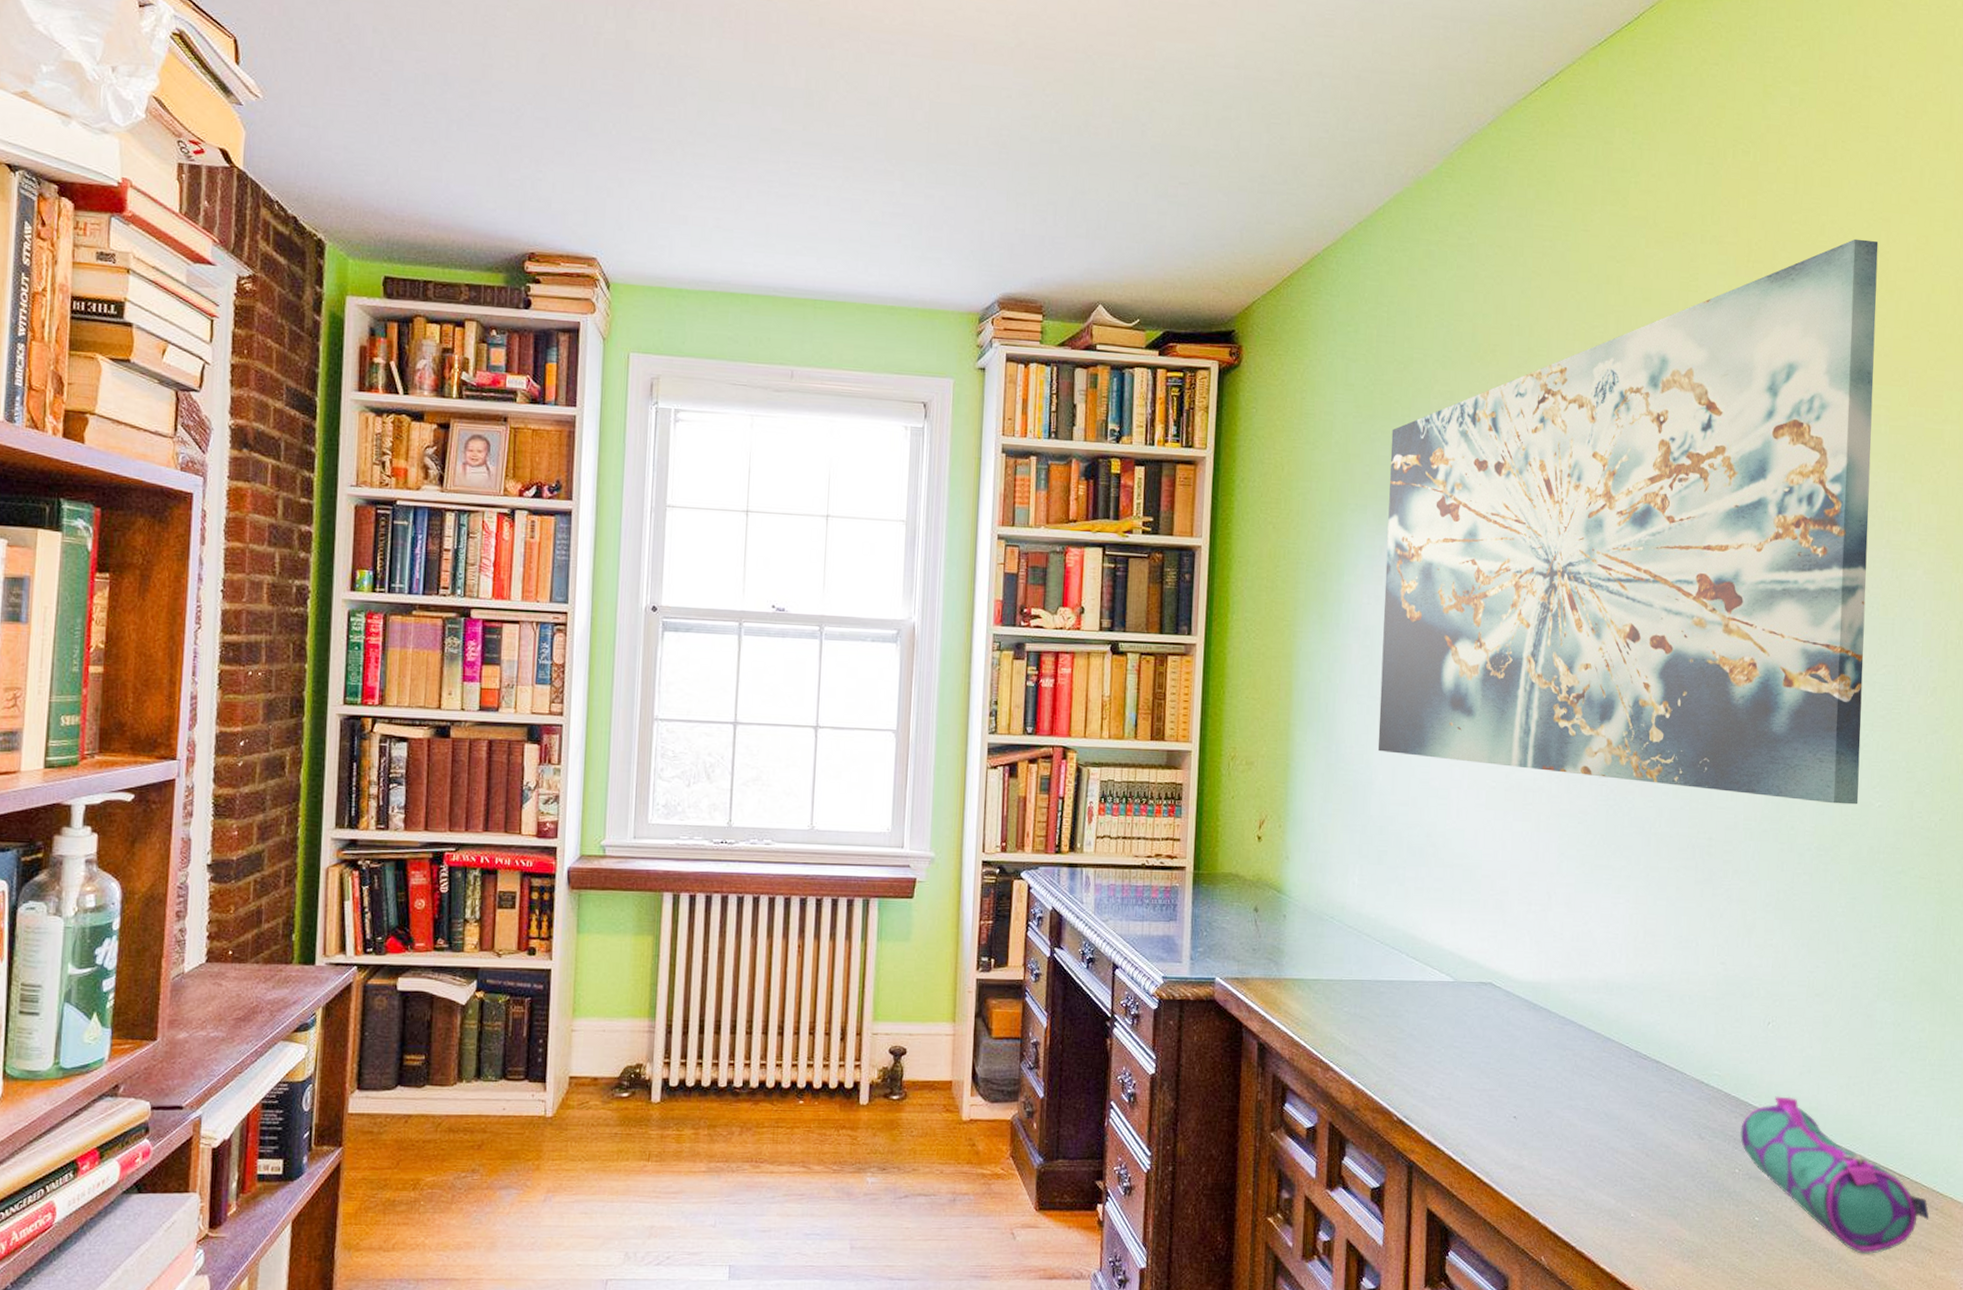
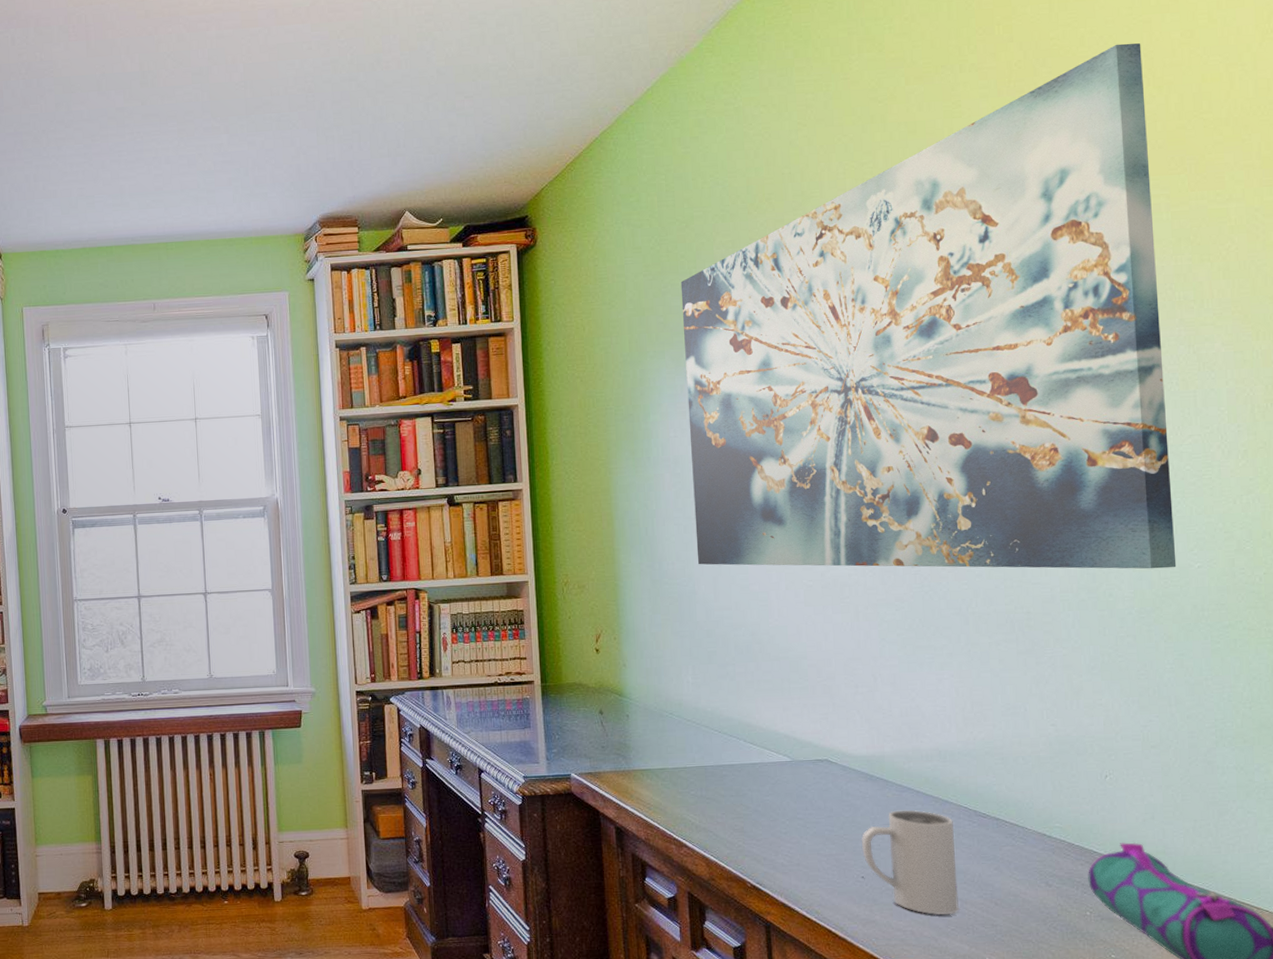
mug: none [1517,1045,1614,1165] -> present [861,810,960,915]

